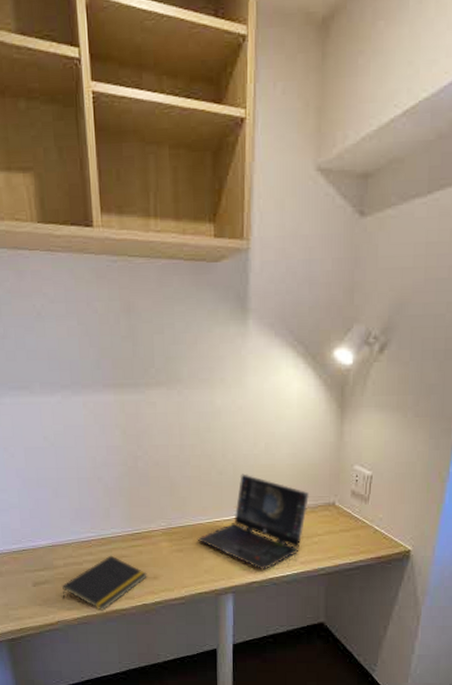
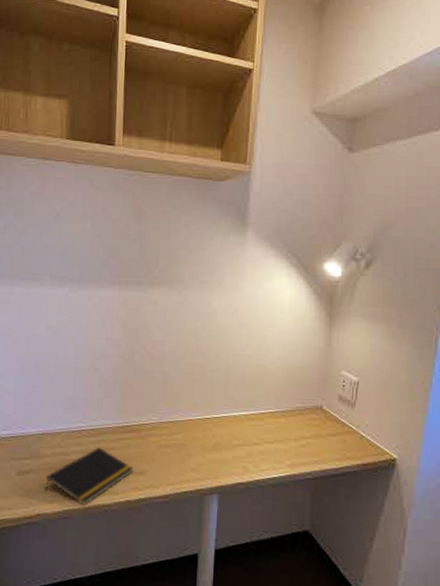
laptop computer: present [197,473,309,569] -> none [186,372,297,470]

